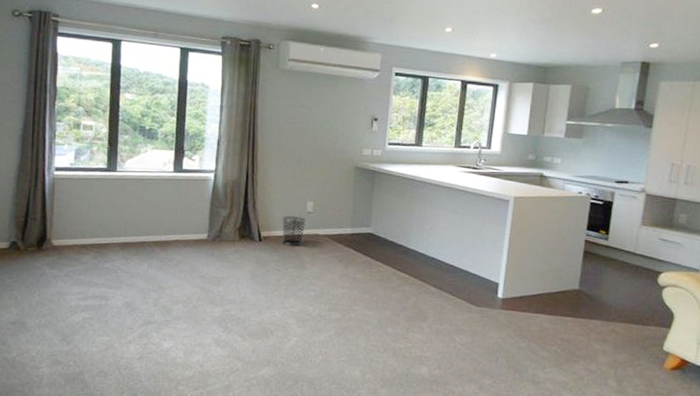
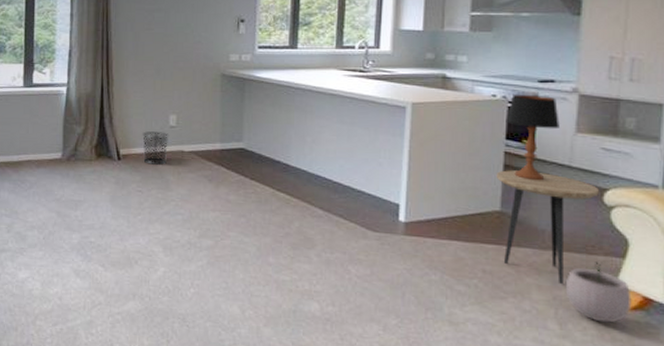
side table: none [577,255,656,350] -> present [496,170,600,285]
table lamp: none [588,192,630,265] -> present [506,94,560,181]
plant pot: none [623,331,673,380] -> present [565,261,632,323]

